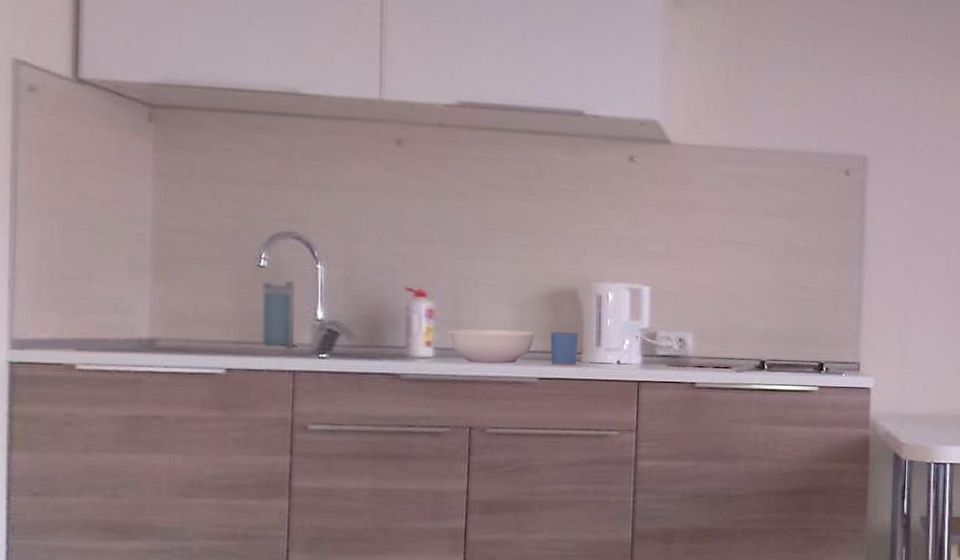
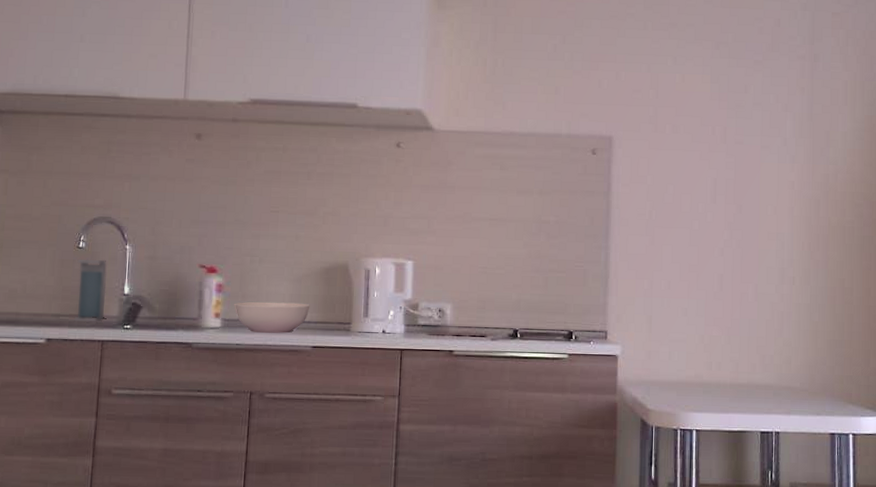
mug: present [550,332,579,366] -> none [323,304,349,335]

